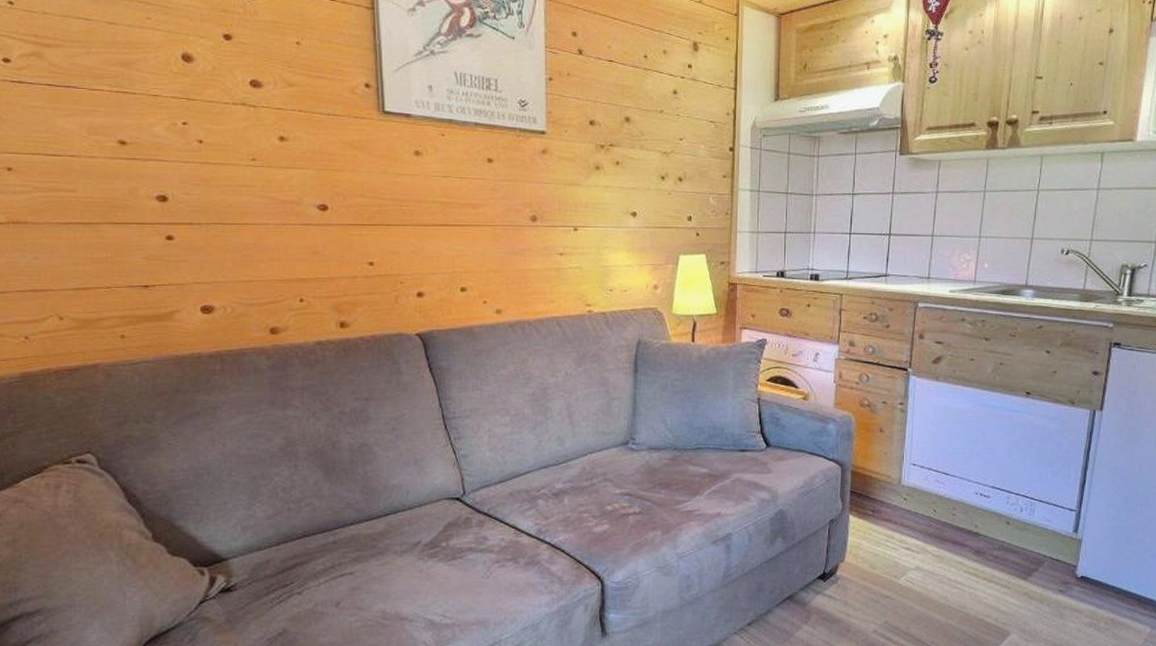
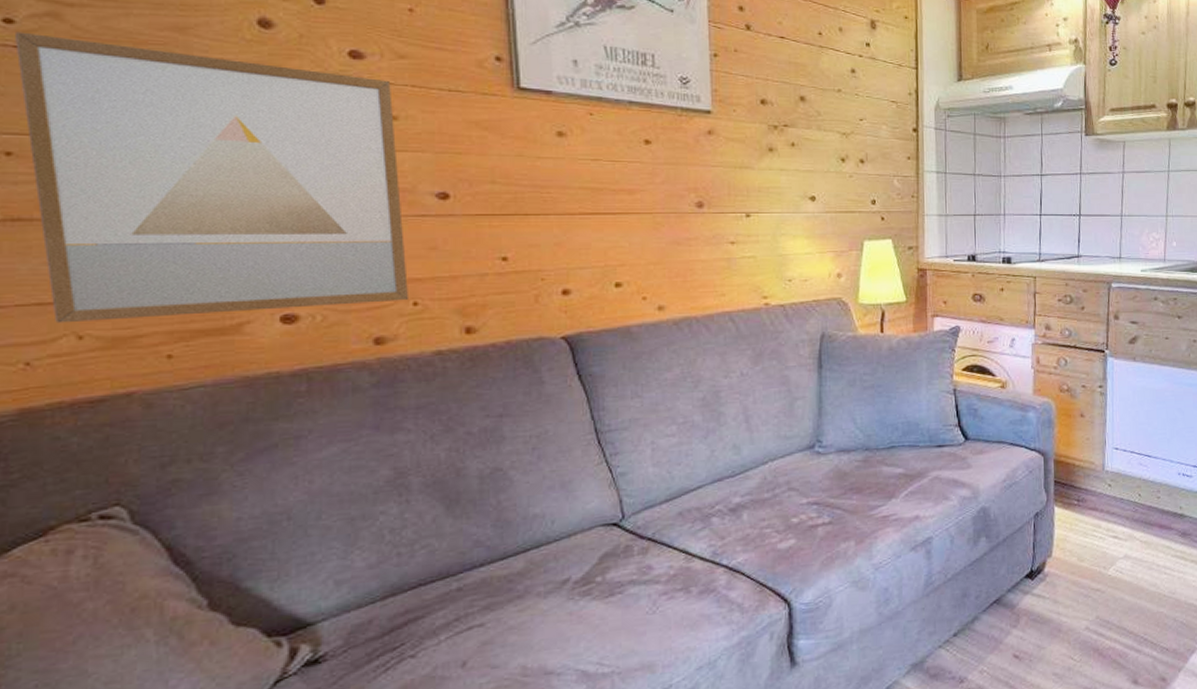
wall art: none [12,69,297,307] -> present [15,31,410,324]

